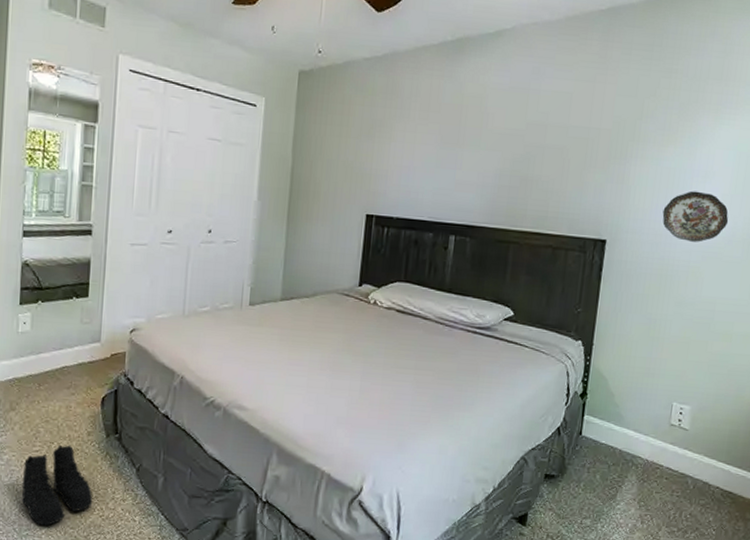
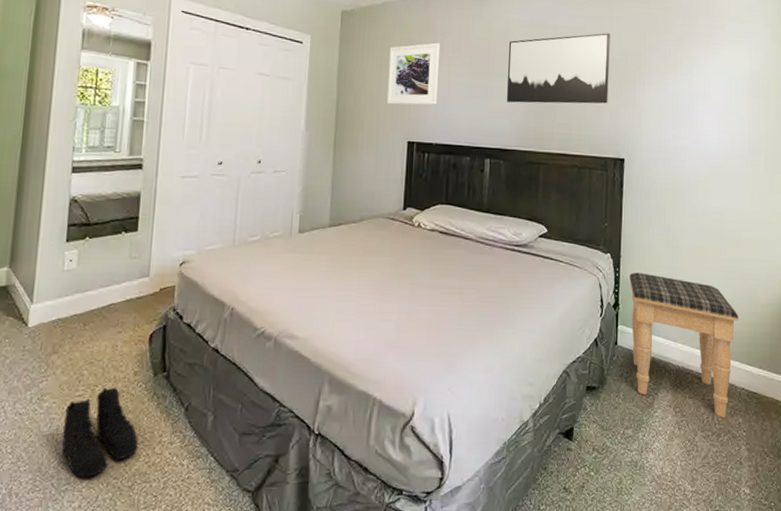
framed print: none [345,107,407,176] -> present [386,42,441,105]
wall art: none [476,98,602,179] -> present [506,33,611,104]
footstool: none [597,361,722,515] -> present [629,272,740,417]
decorative plate: present [662,191,729,242] -> none [671,112,727,158]

